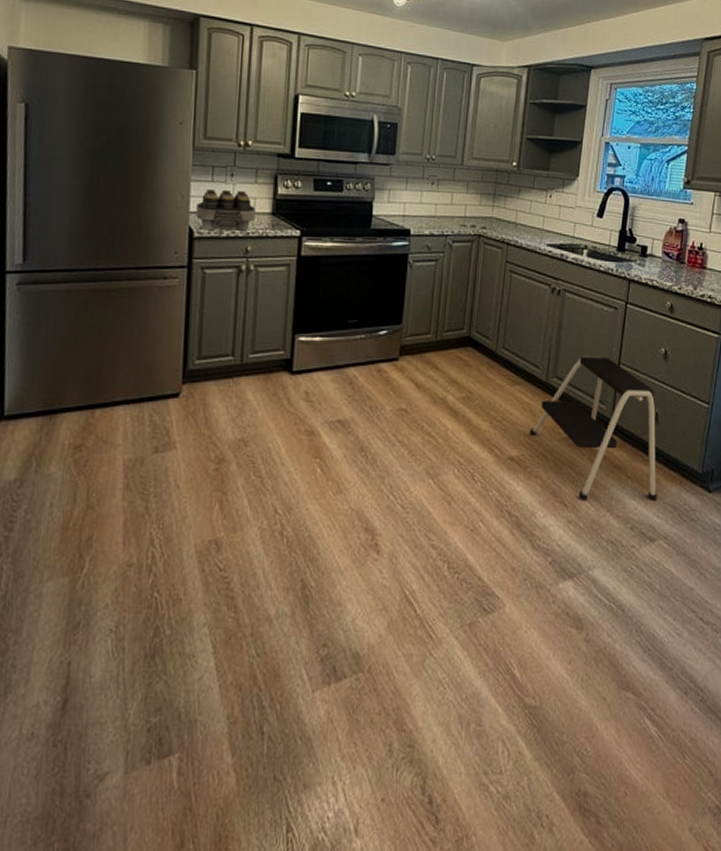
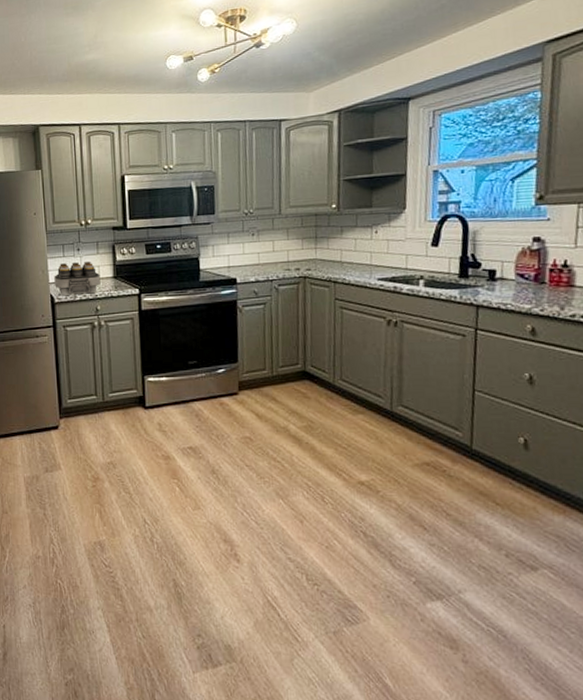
step stool: present [529,356,657,500] -> none [377,384,535,528]

